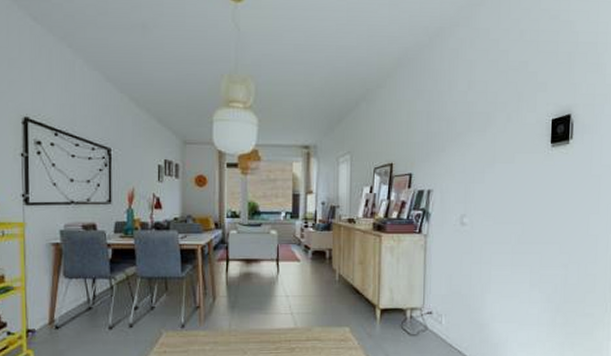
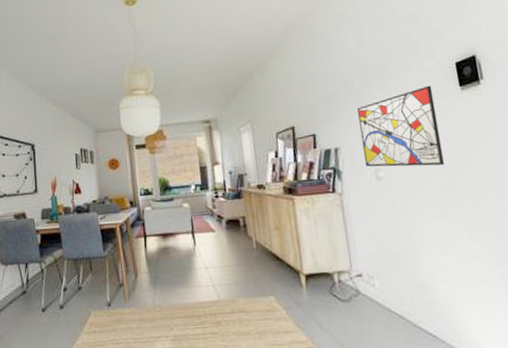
wall art: none [453,138,527,218] -> present [357,85,444,167]

